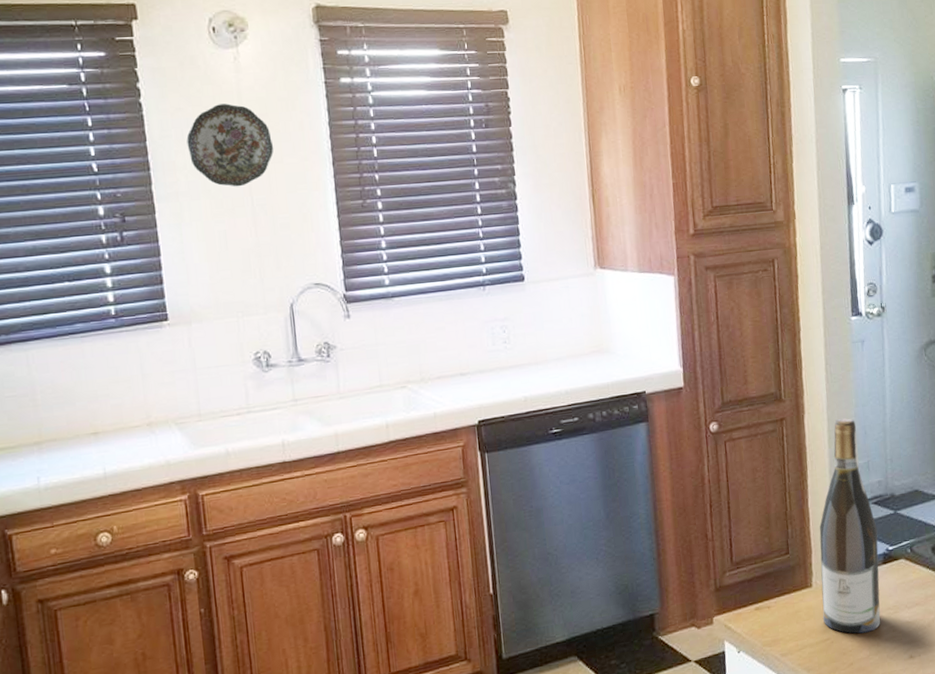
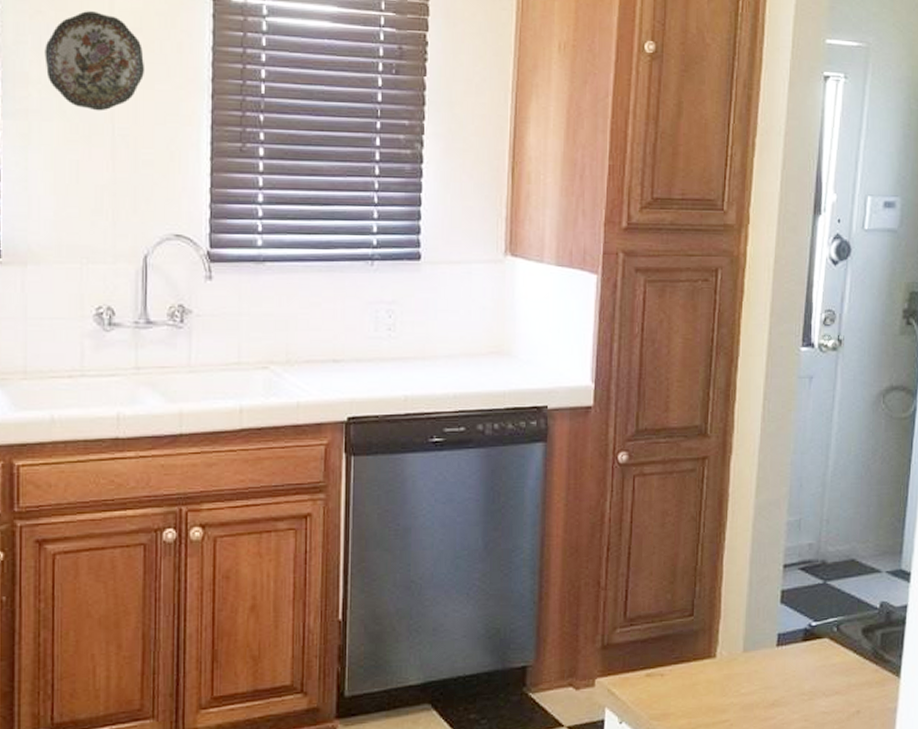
wine bottle: present [819,418,881,634] -> none [724,466,801,719]

